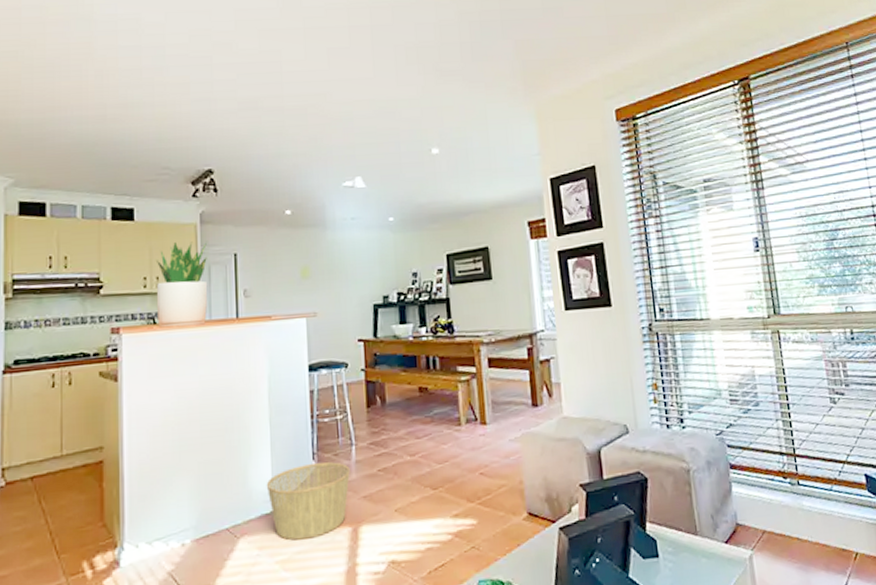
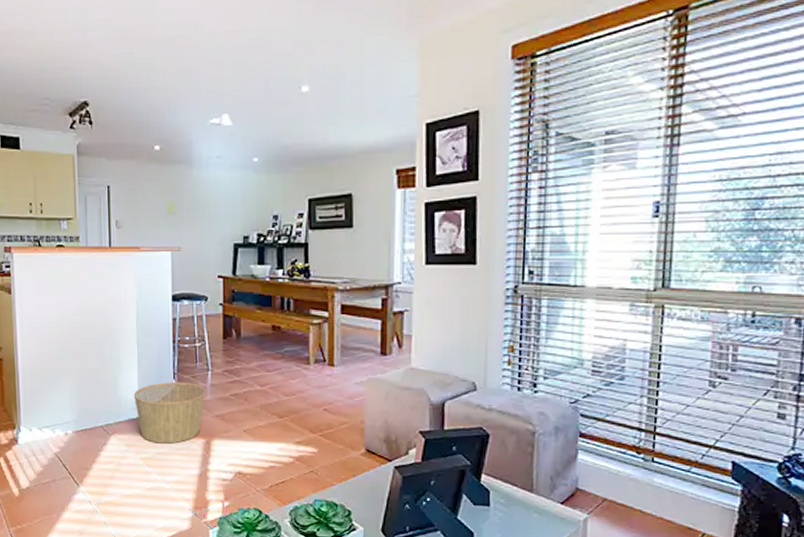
planter: present [156,241,208,328] -> none [40,172,85,250]

